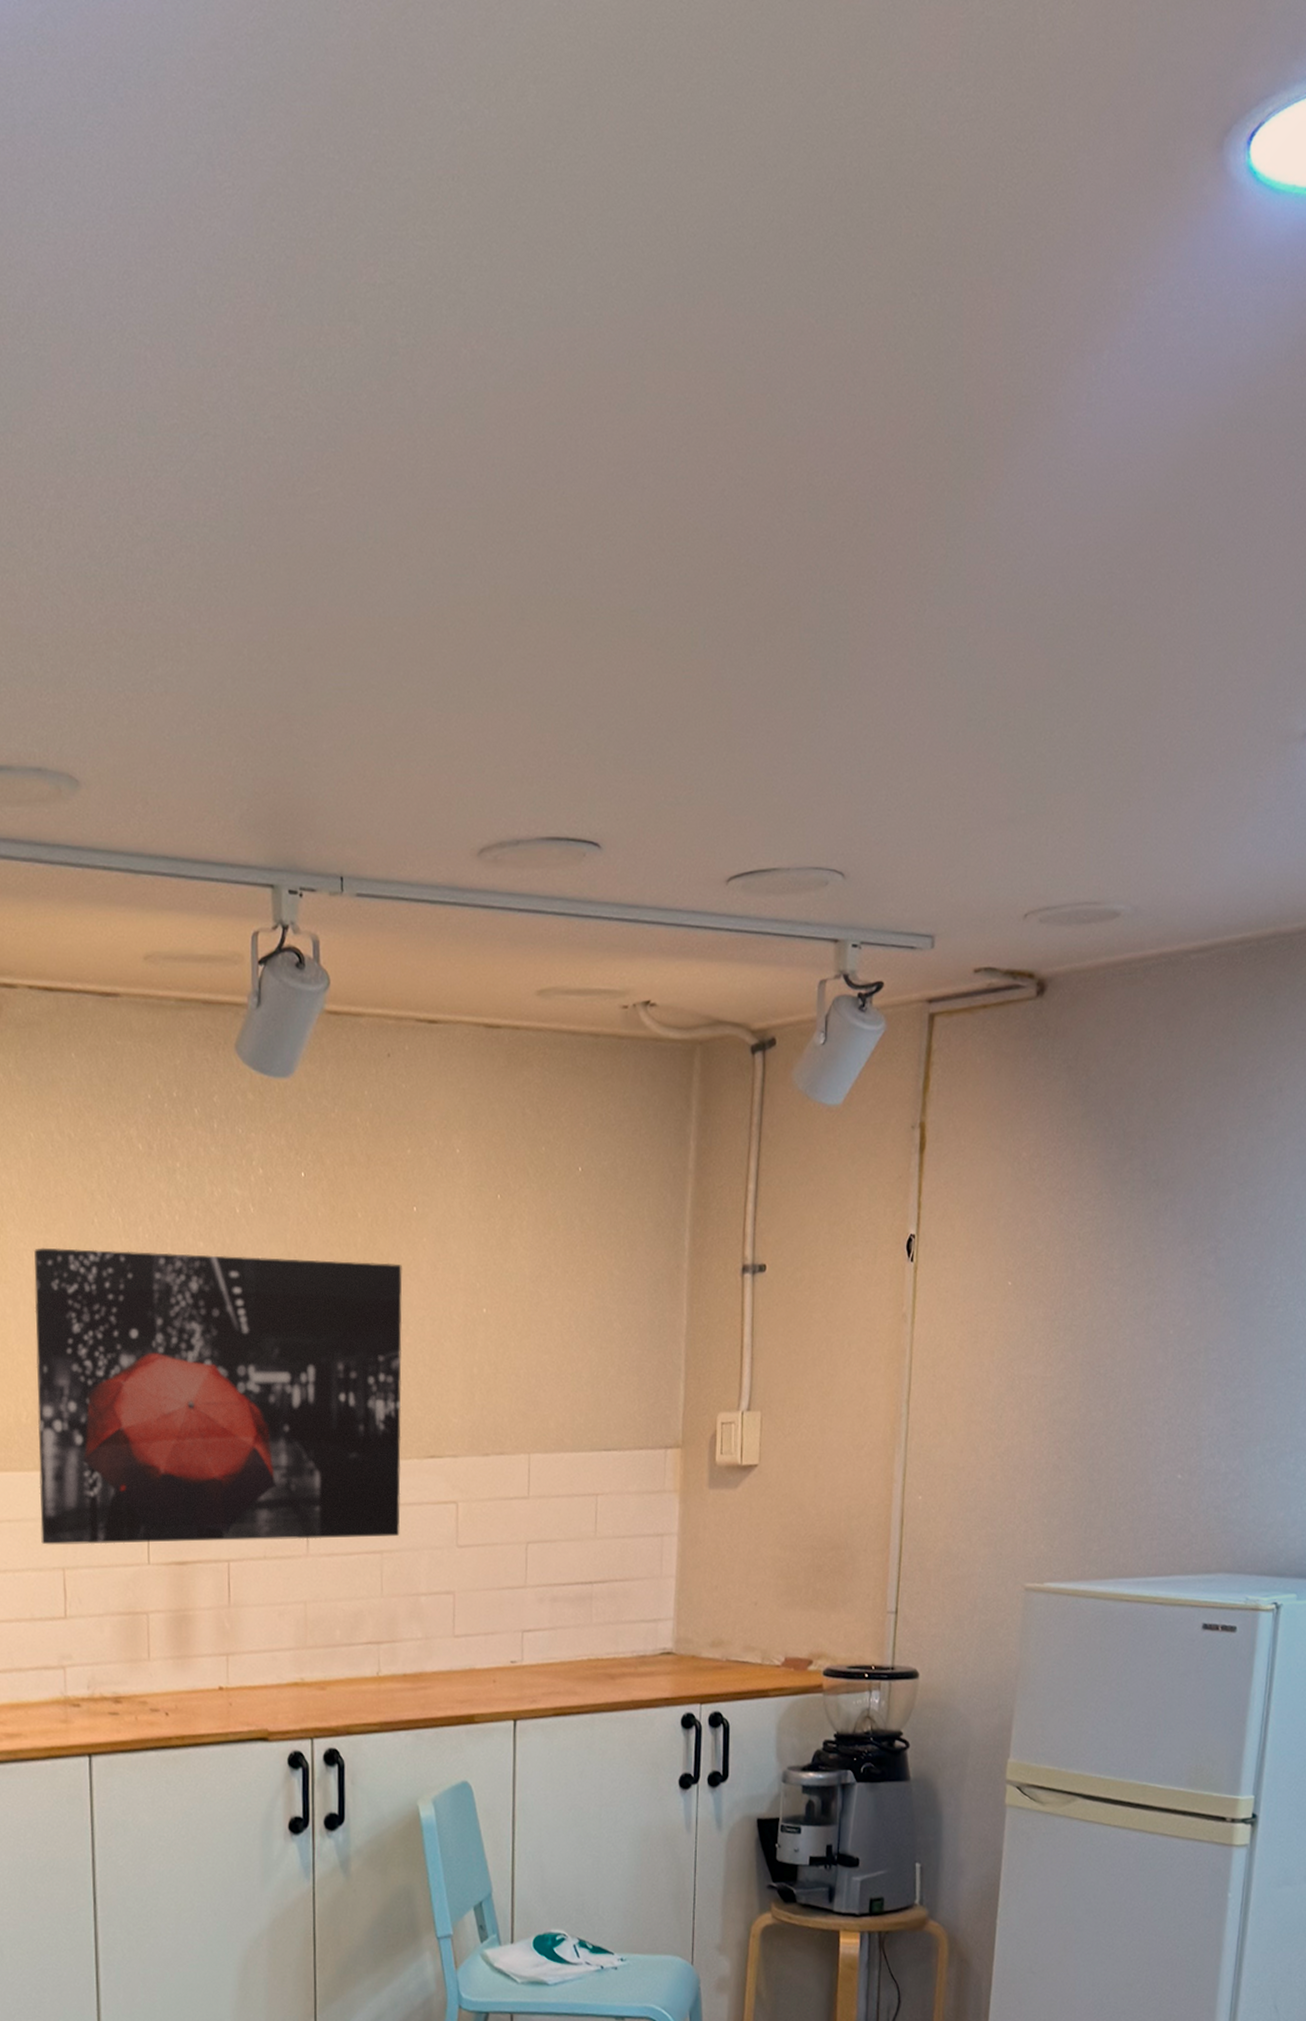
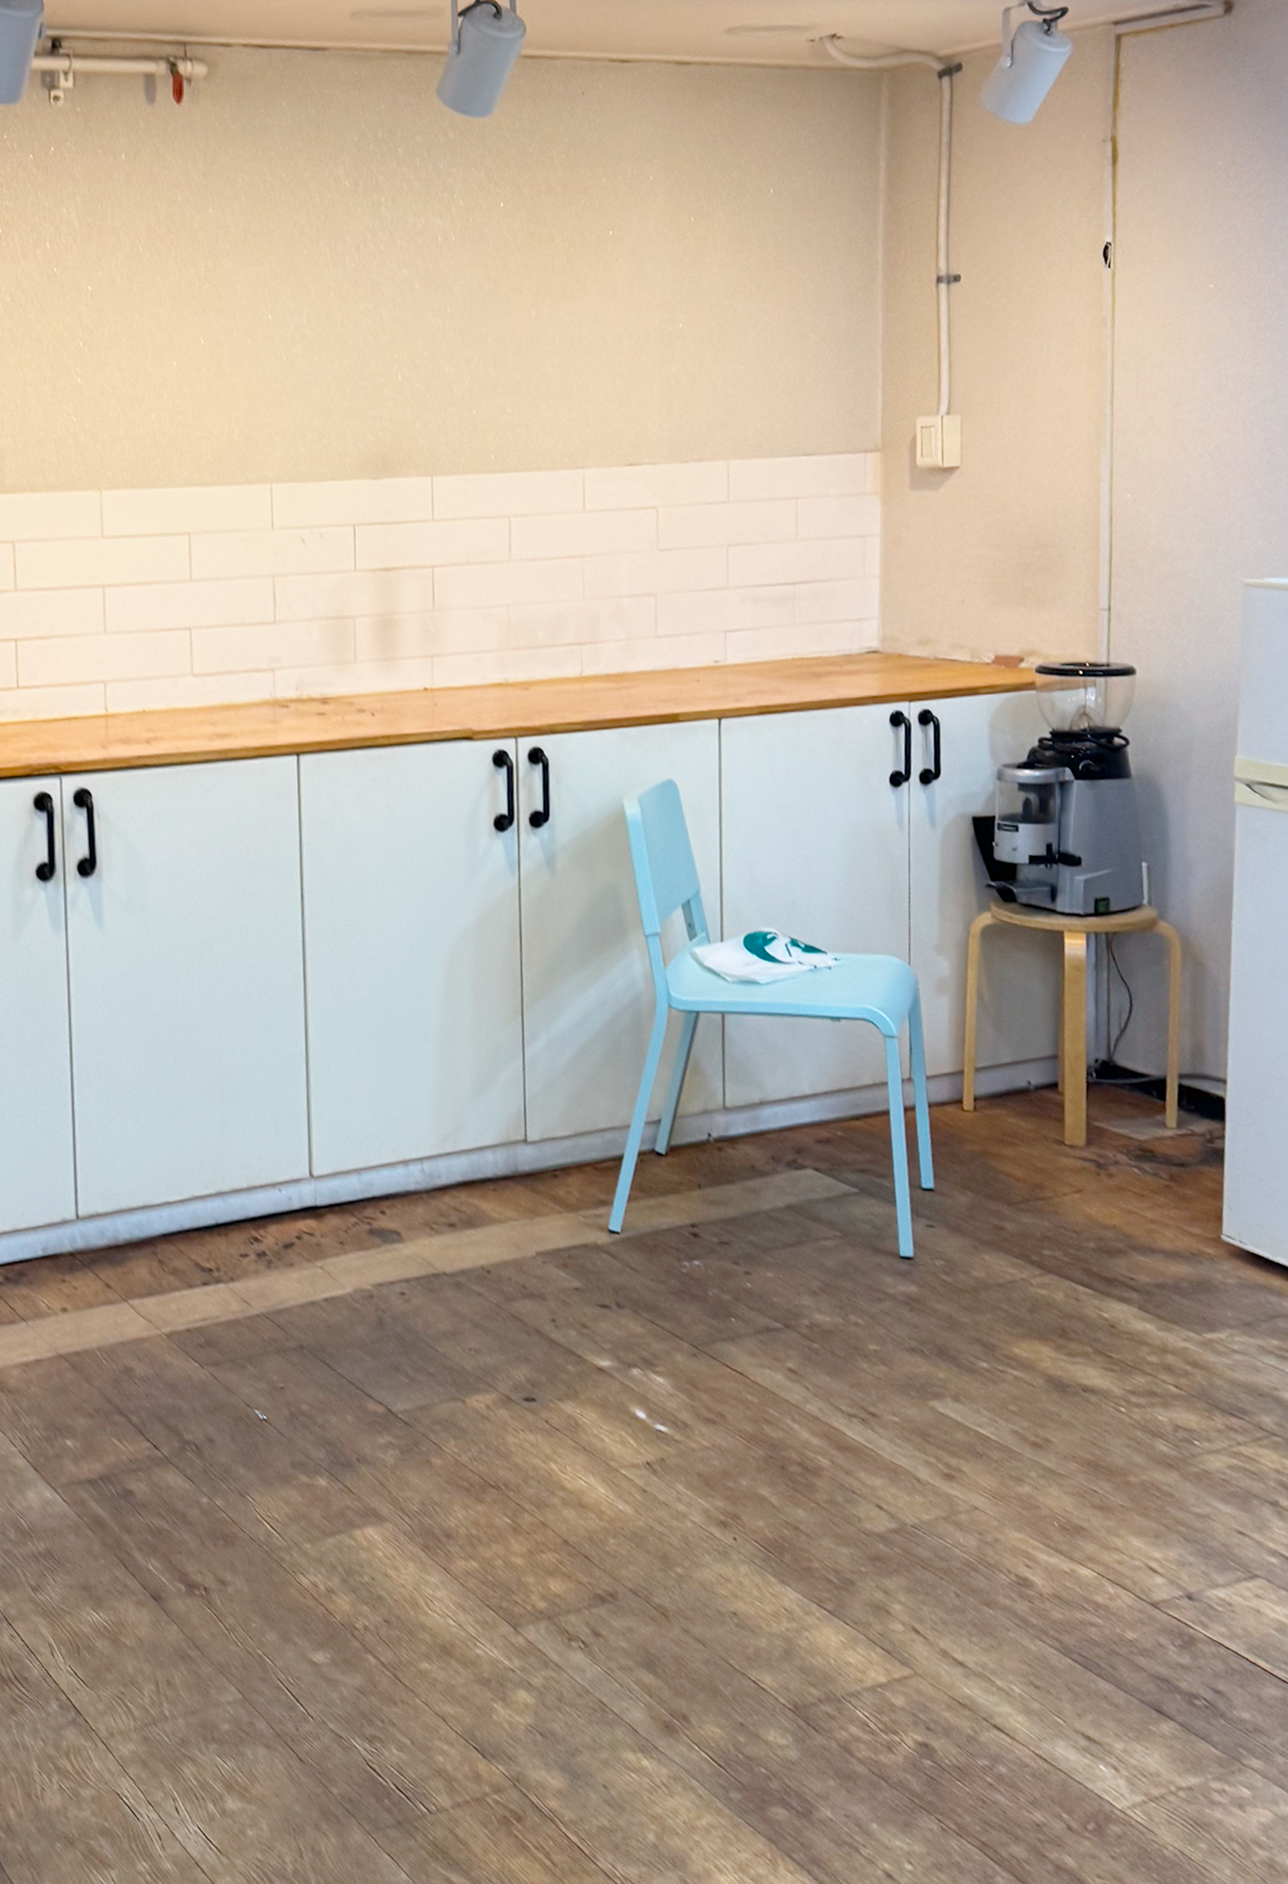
wall art: present [33,1247,403,1545] -> none [246,278,601,554]

